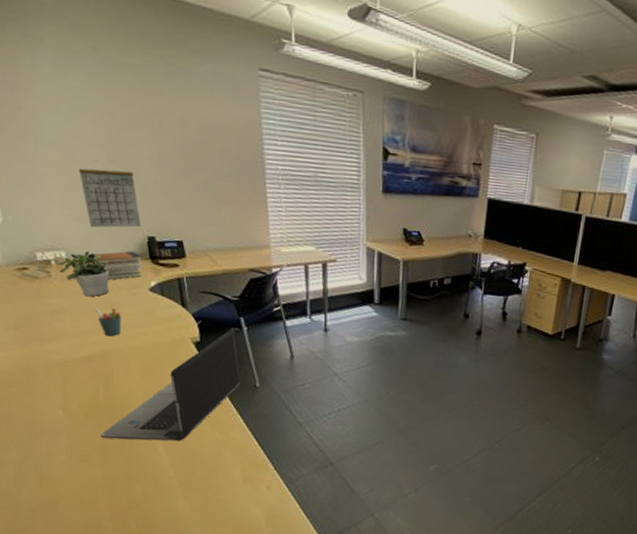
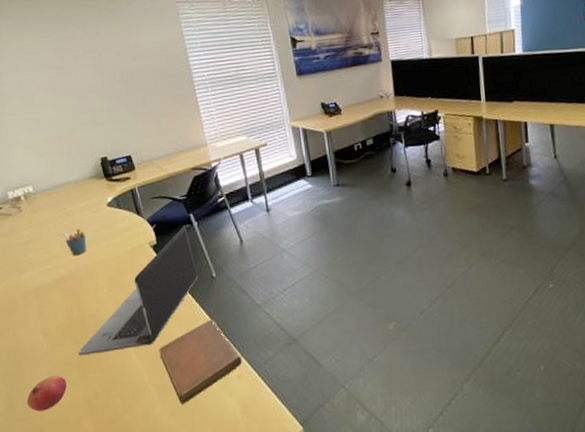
pomegranate: none [40,453,85,485] -> present [26,376,67,412]
potted plant: present [58,250,109,297] -> none [27,181,72,223]
calendar: present [78,160,141,228] -> none [37,101,94,161]
book stack: present [85,251,144,280] -> none [49,173,100,204]
notebook: none [188,427,275,504] -> present [159,319,243,404]

